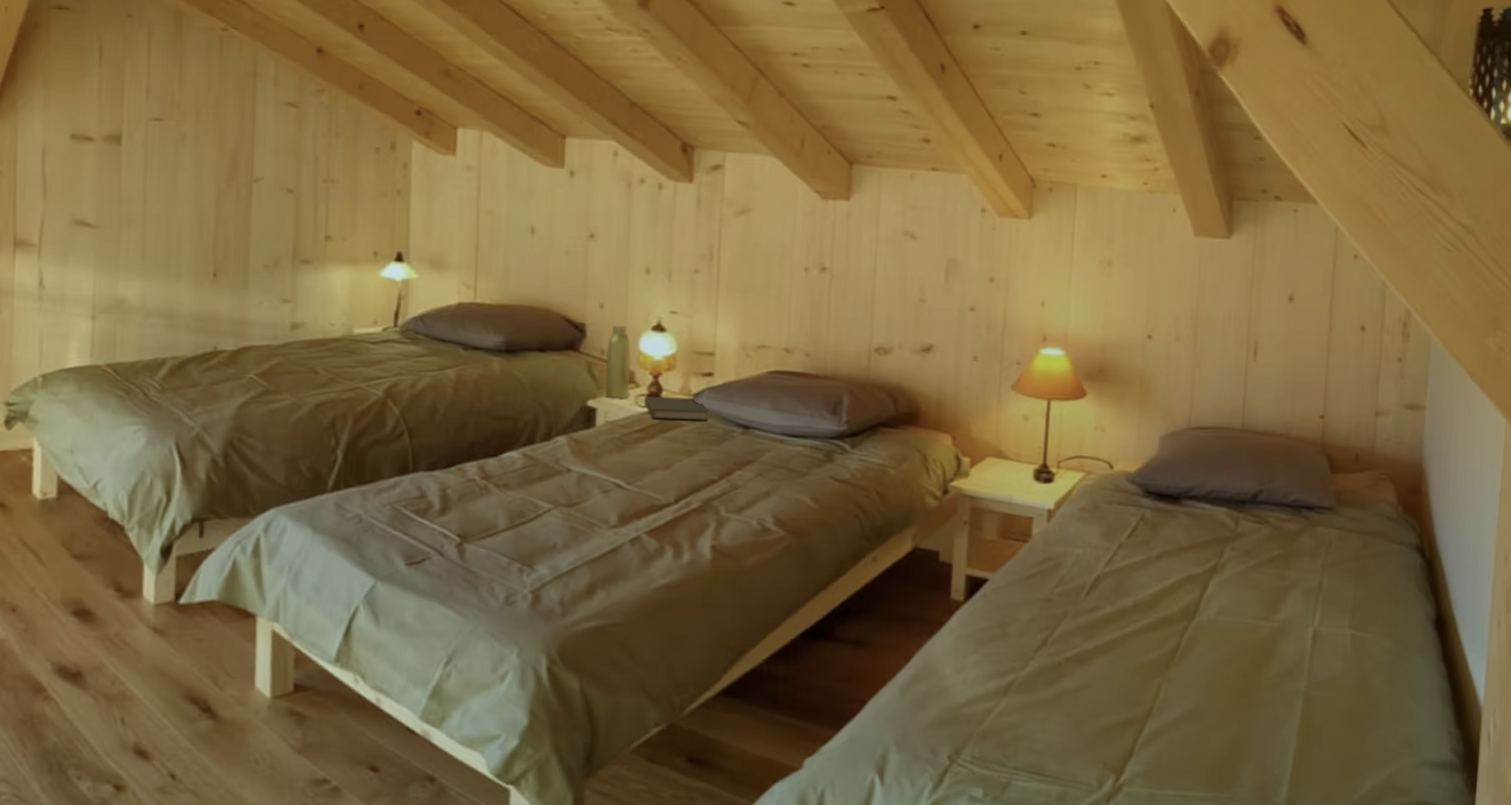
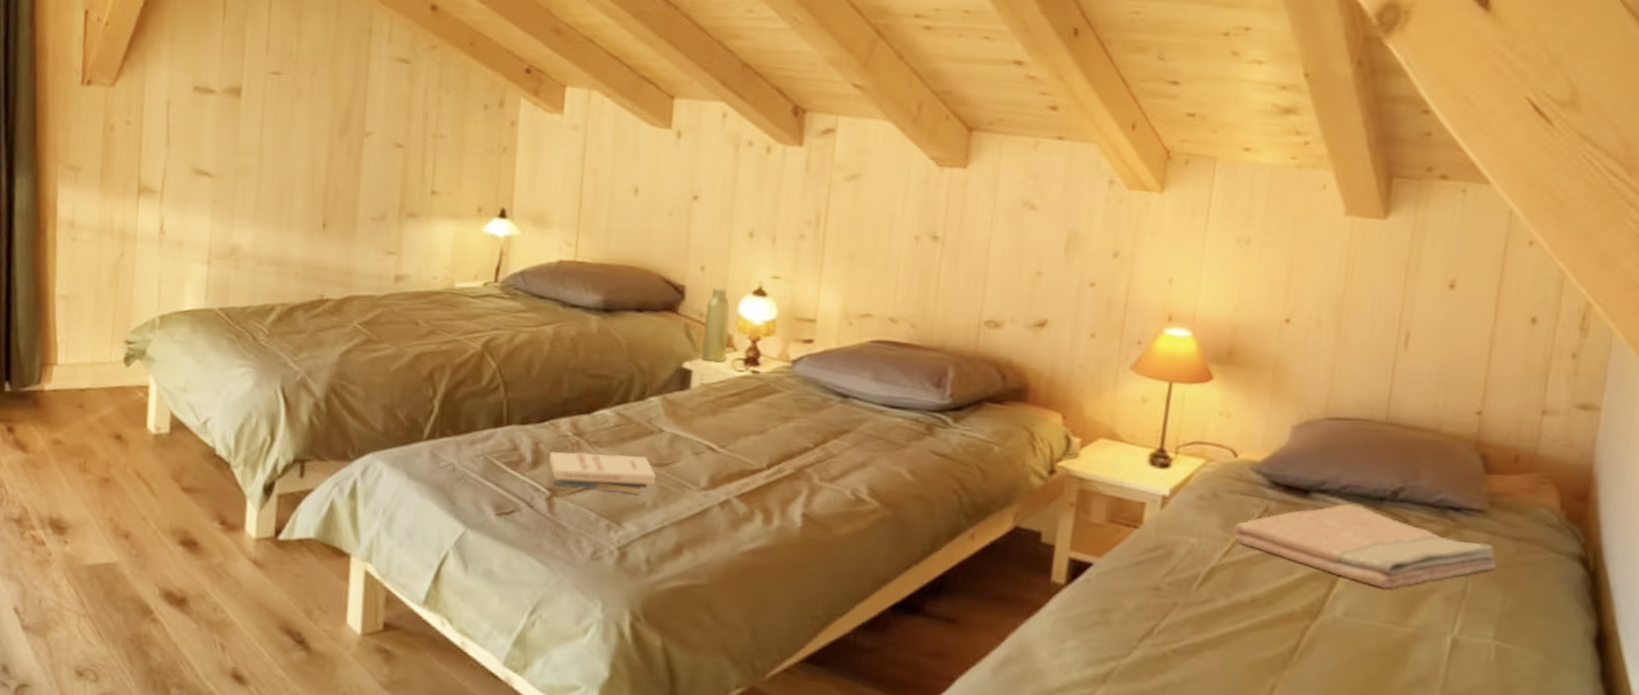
books: none [458,496,566,536] -> present [549,451,657,494]
book: present [643,396,708,422] -> none [740,361,806,389]
towel: none [1113,508,1346,587] -> present [1232,503,1496,589]

